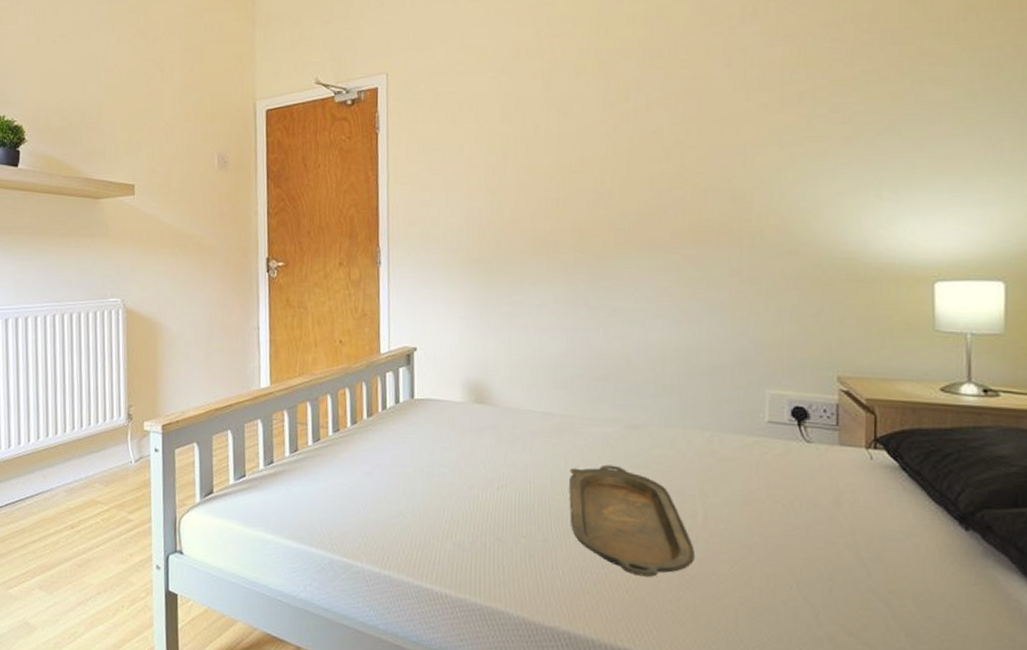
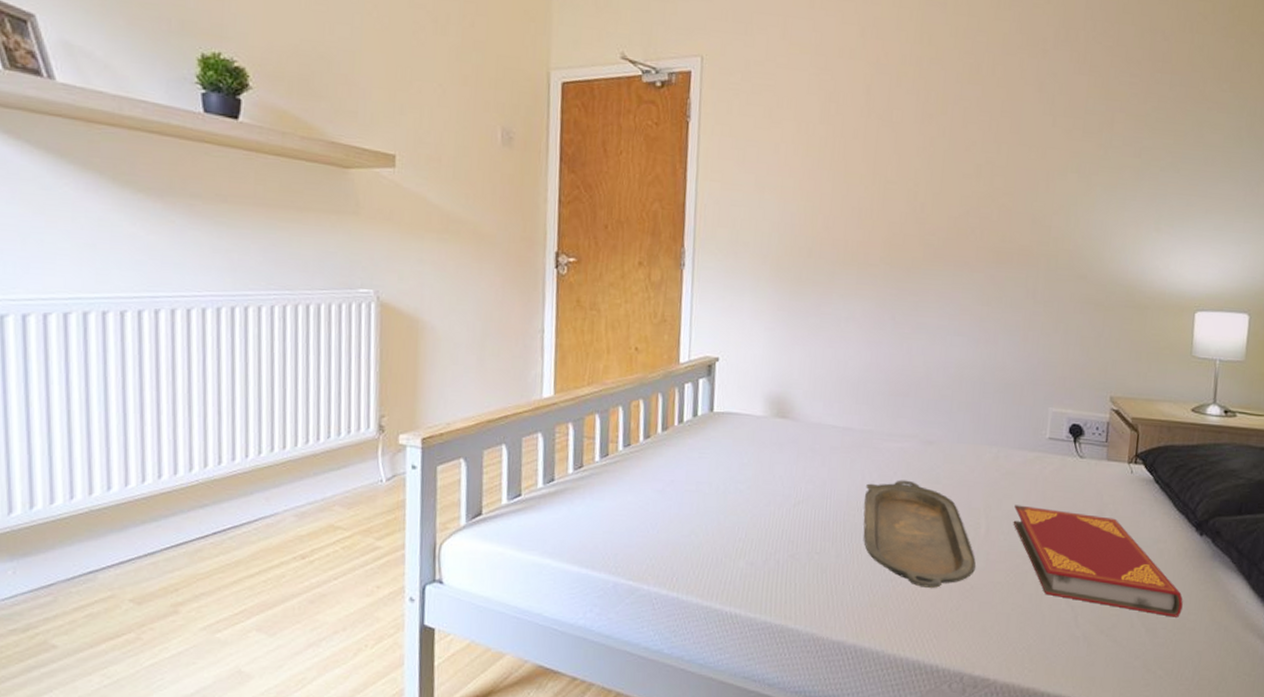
hardback book: none [734,492,951,622] -> present [1013,505,1183,617]

